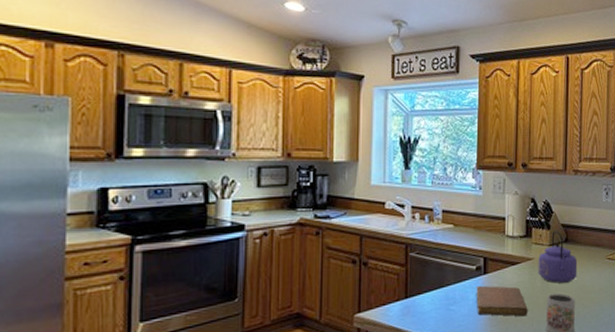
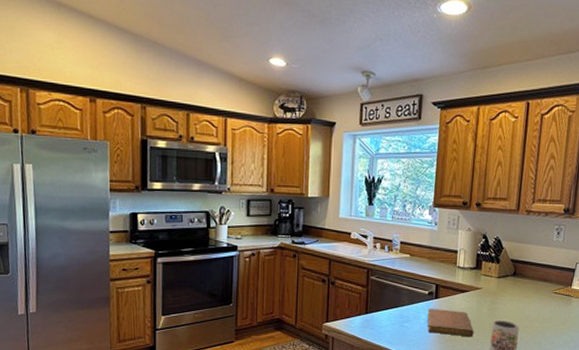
kettle: present [538,231,578,283] -> none [485,265,524,311]

